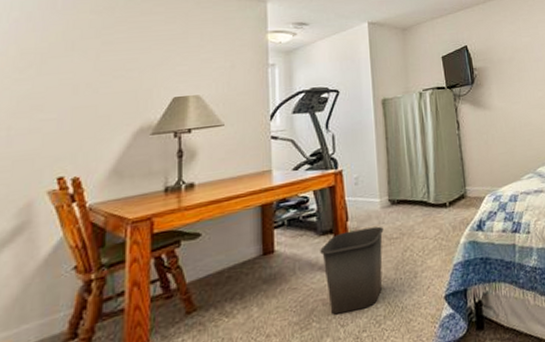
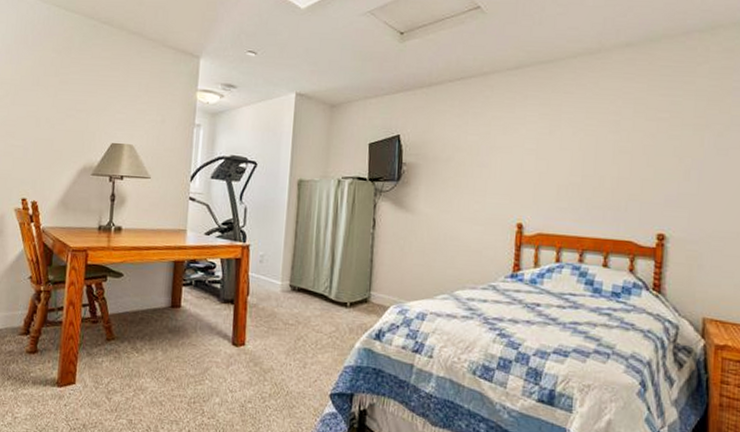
waste bin: present [320,226,384,315] -> none [220,305,281,383]

